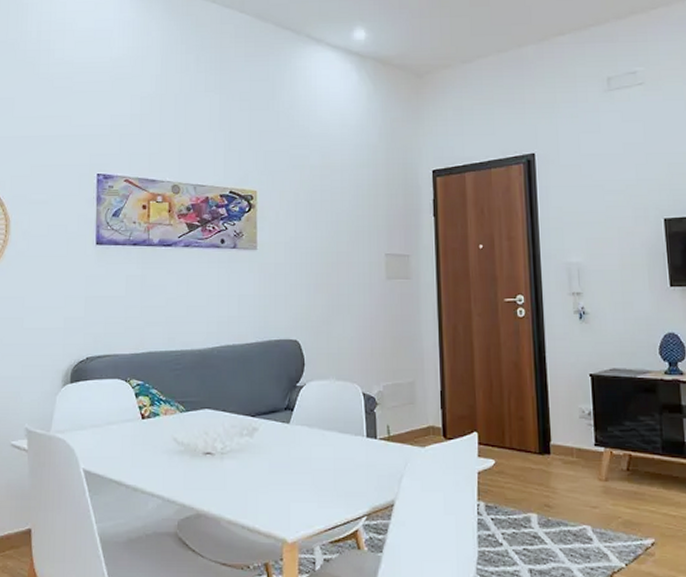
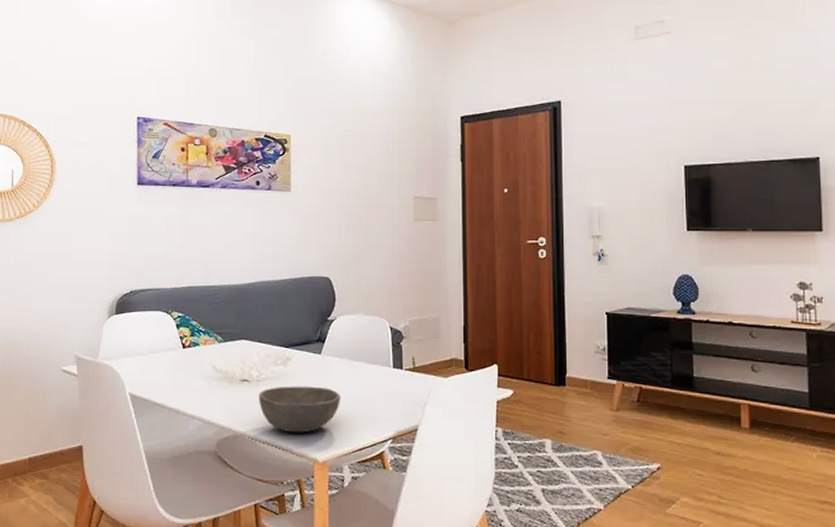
bowl: none [222,459,311,511] -> present [258,386,340,433]

